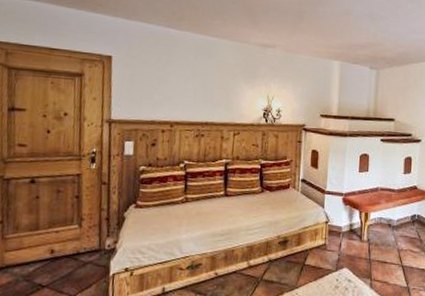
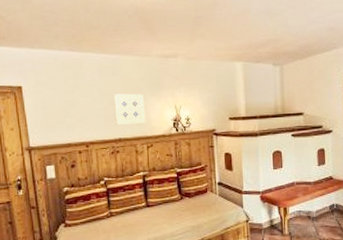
wall art: none [204,76,237,110] -> present [114,93,146,125]

